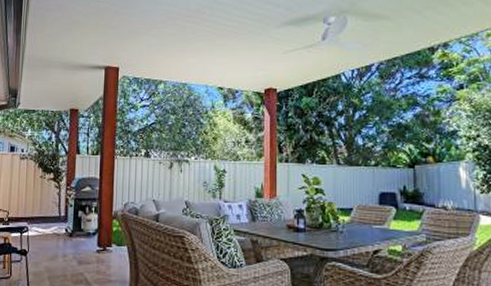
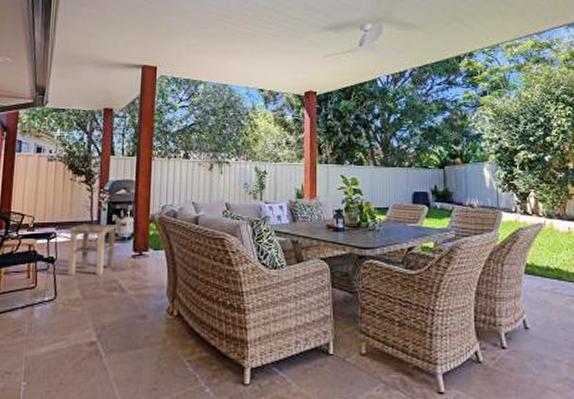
side table: none [35,219,87,268] -> present [64,224,121,275]

